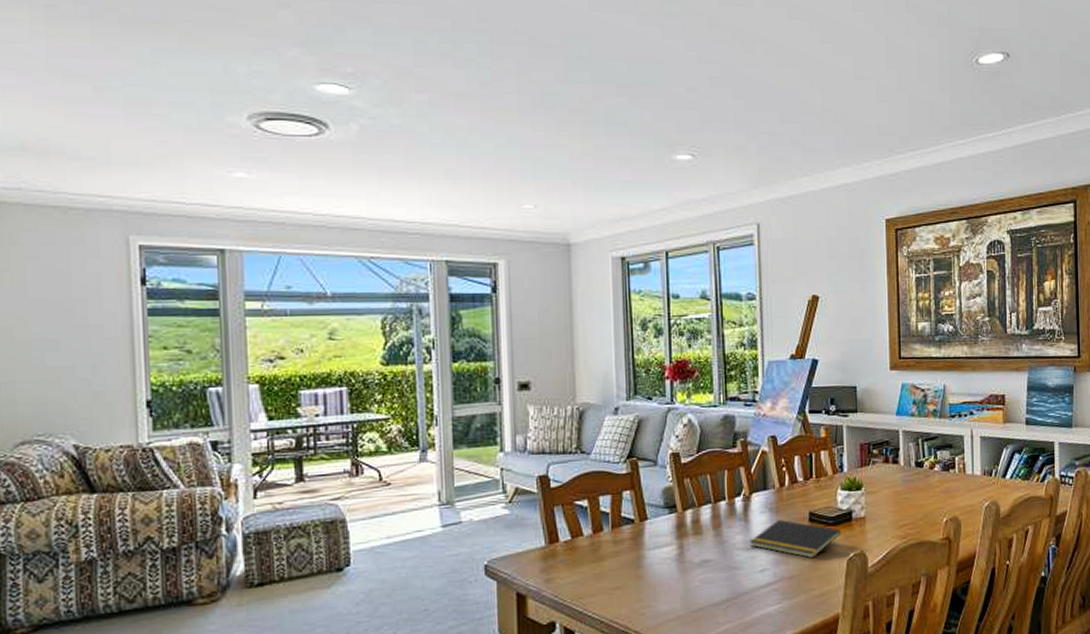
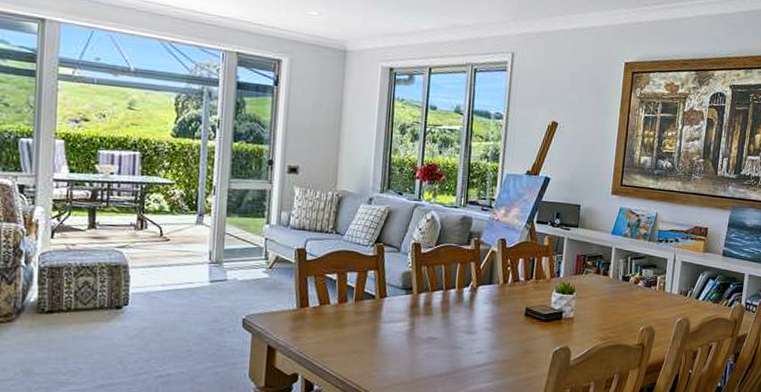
notepad: present [750,519,841,559] -> none [471,310,551,348]

